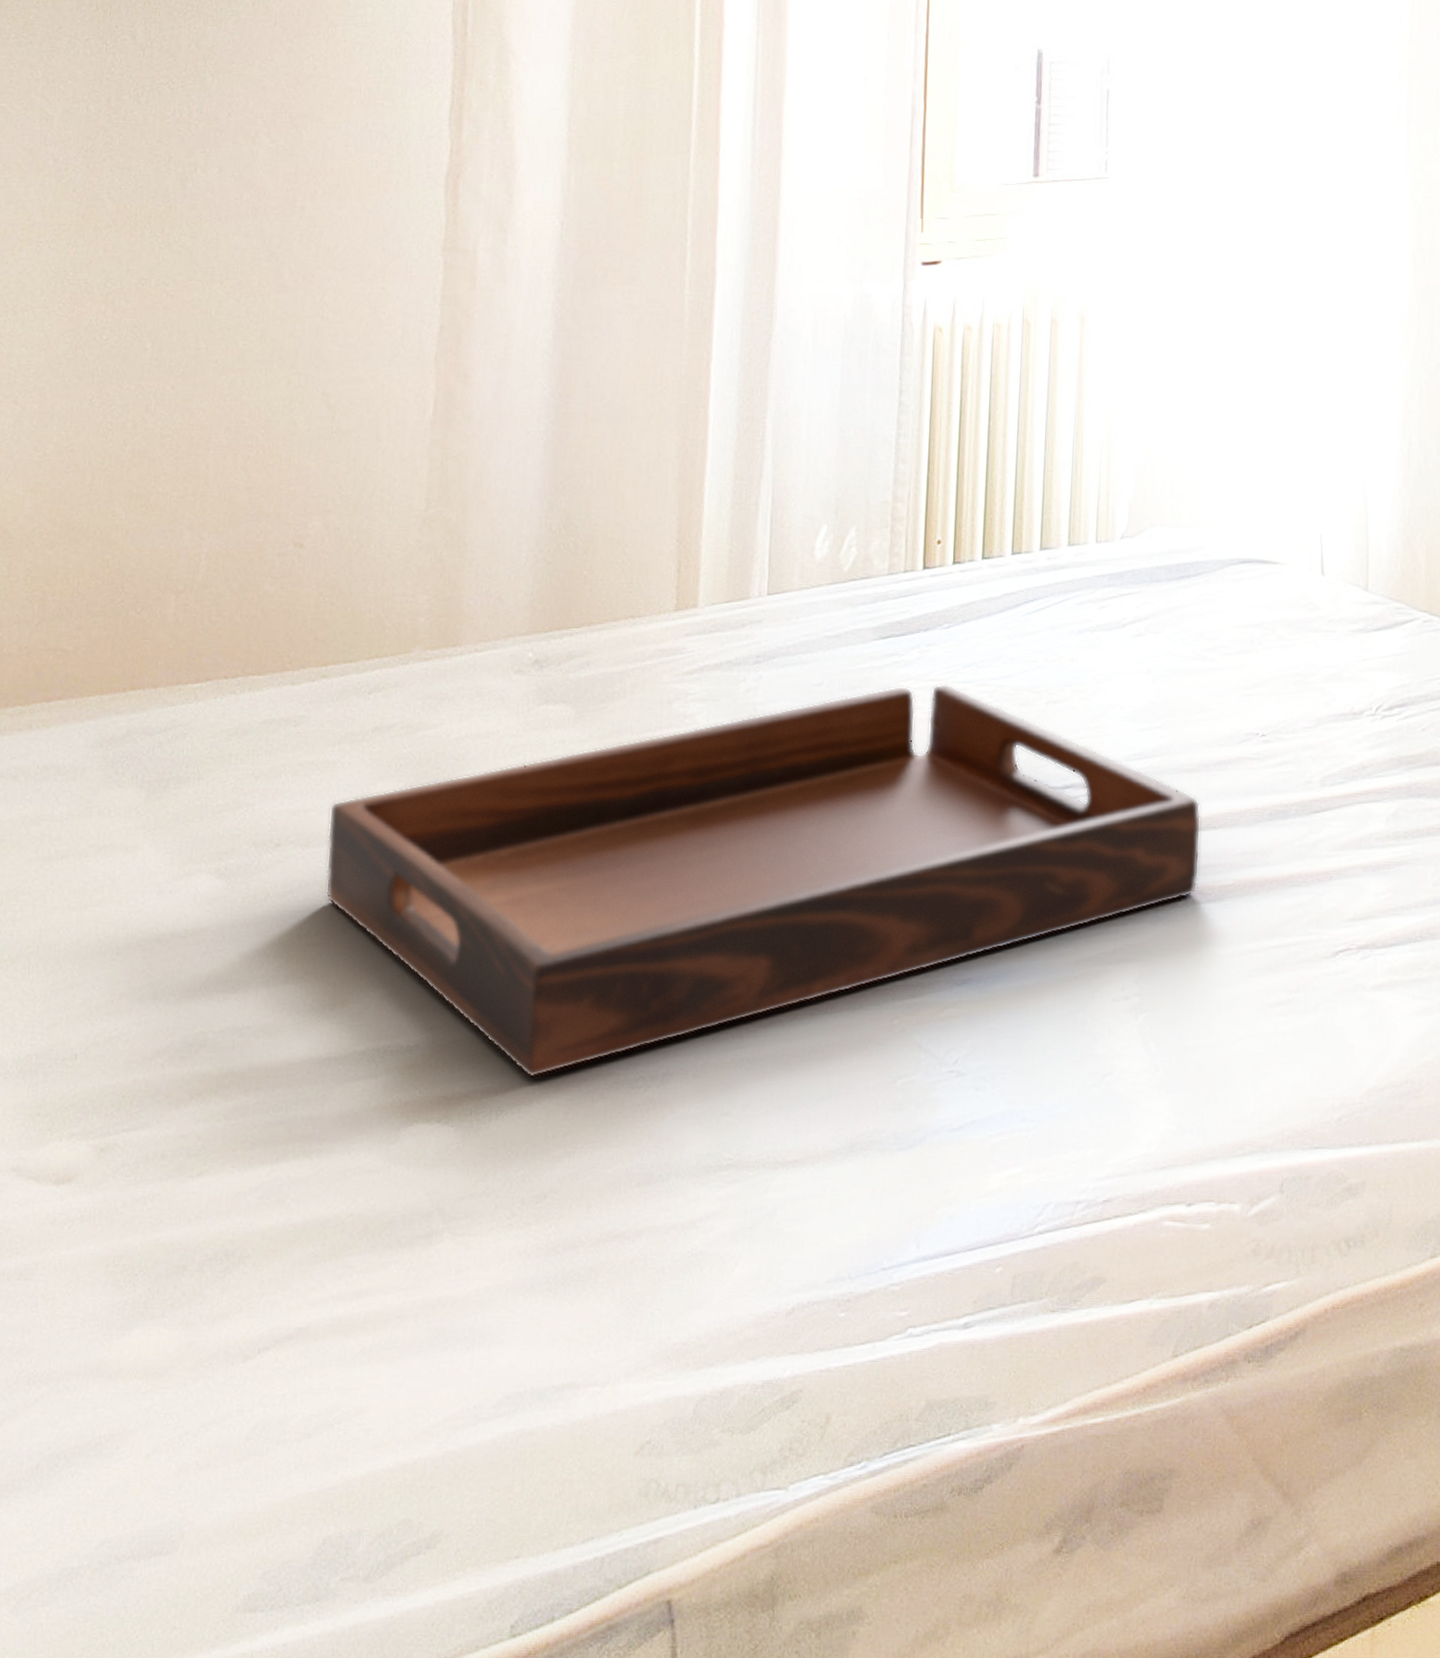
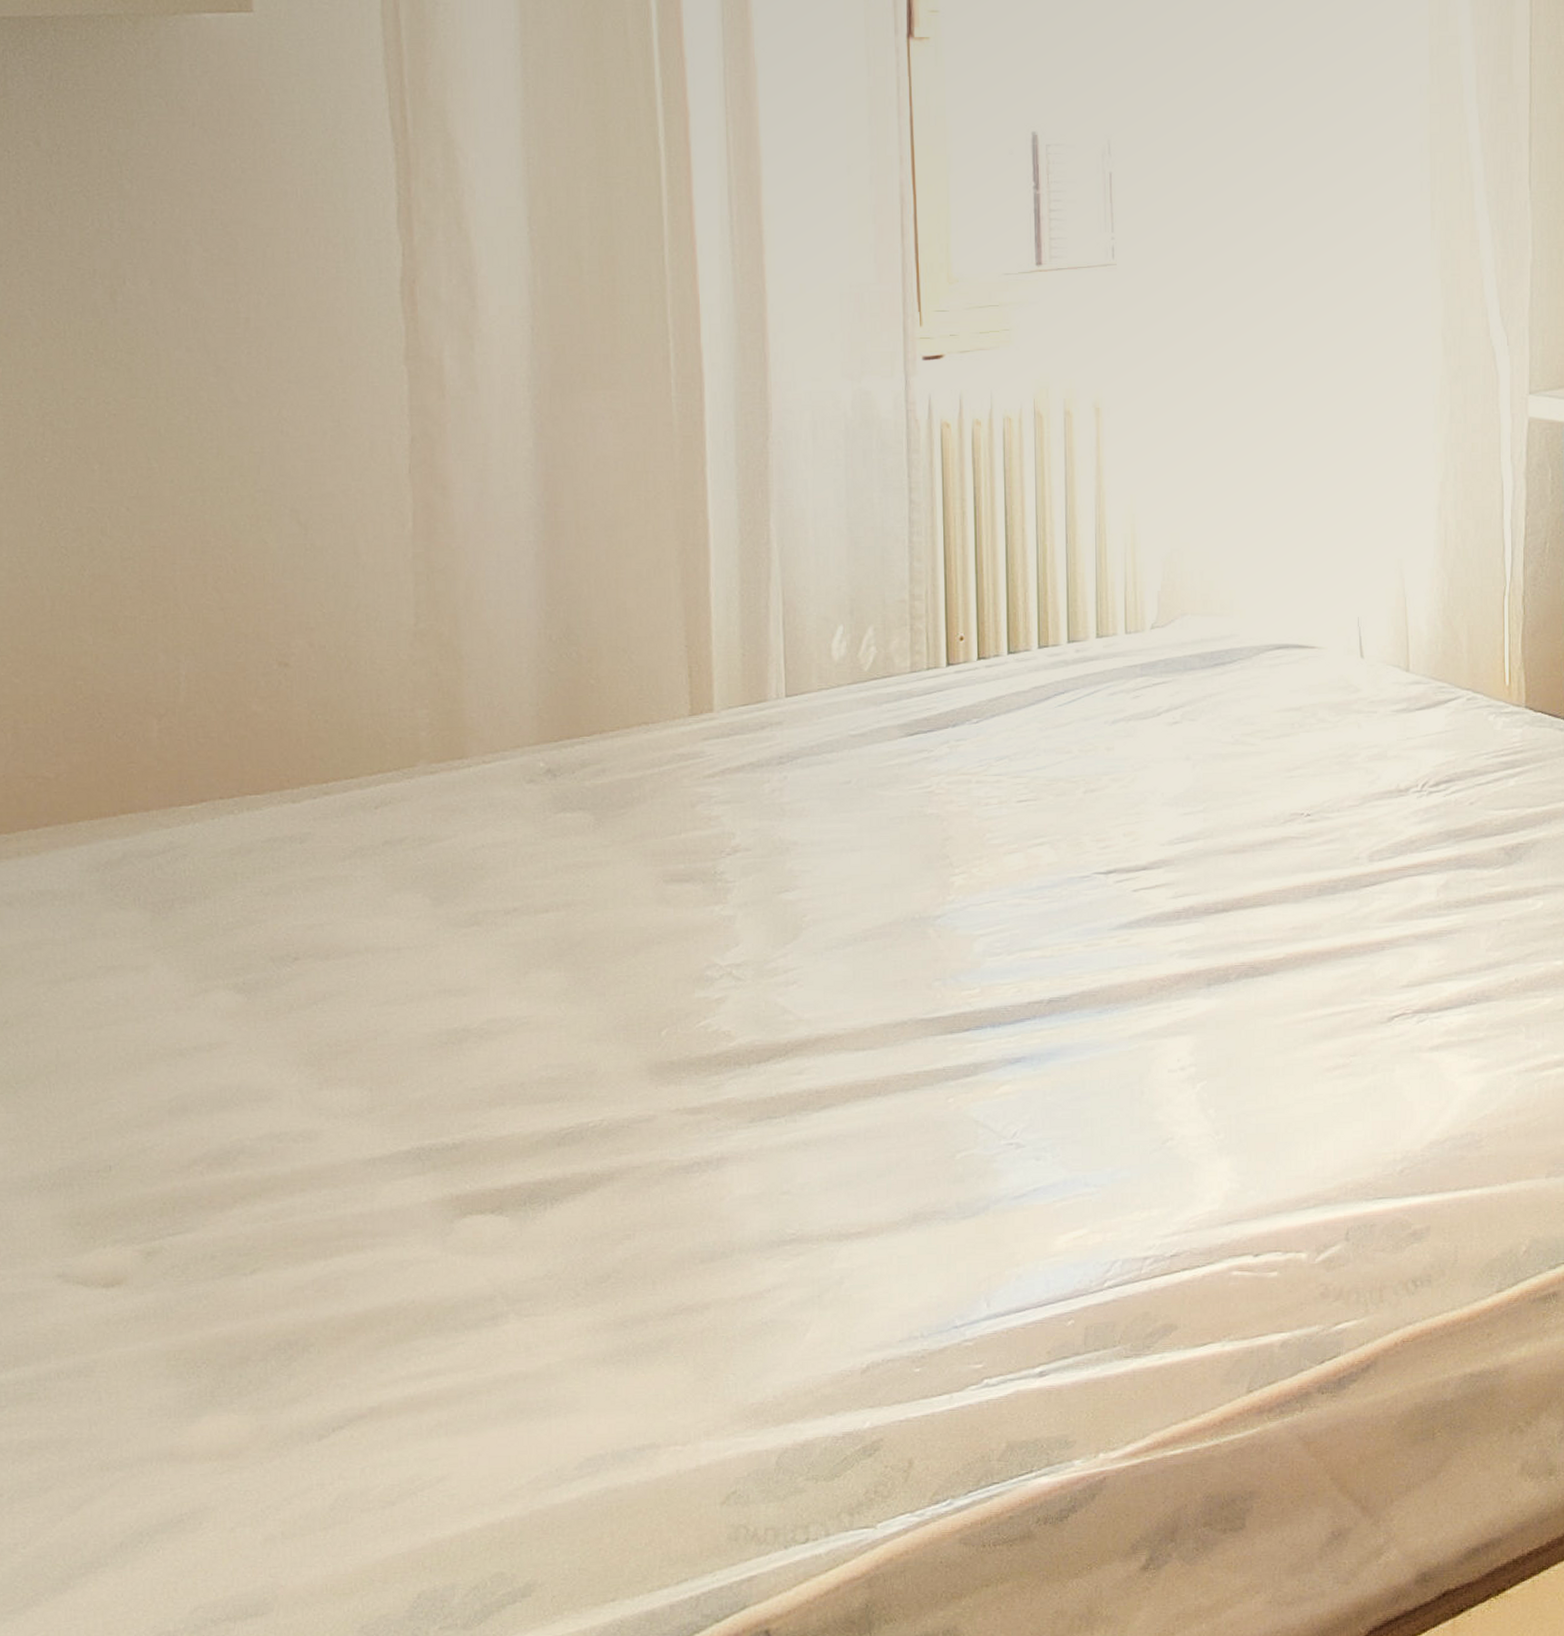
serving tray: present [325,684,1201,1078] -> none [346,777,1250,1168]

